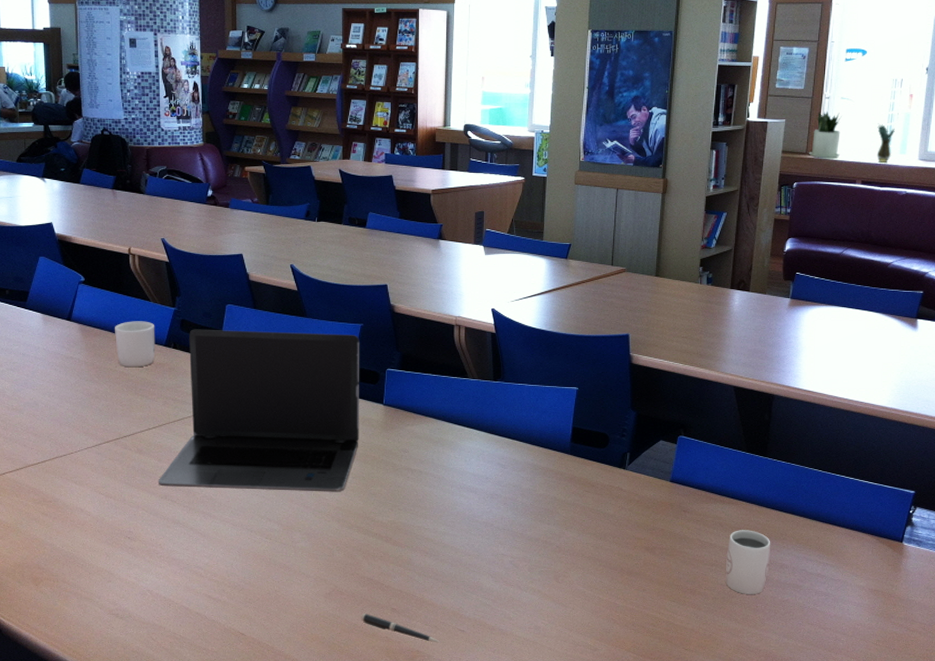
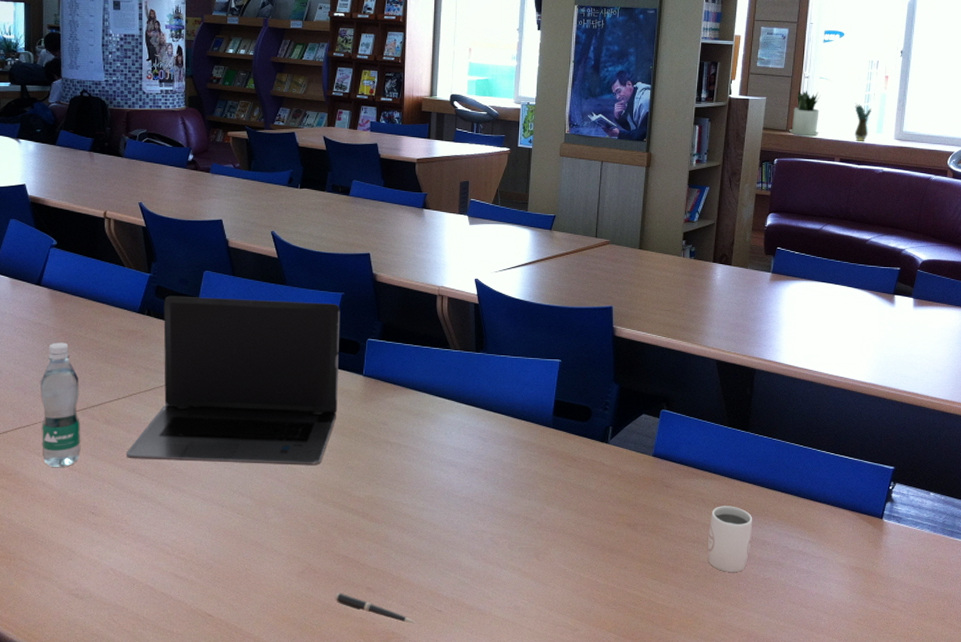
bottle: none [74,375,115,494] -> present [39,342,81,467]
mug: present [115,321,156,368] -> none [86,286,129,335]

